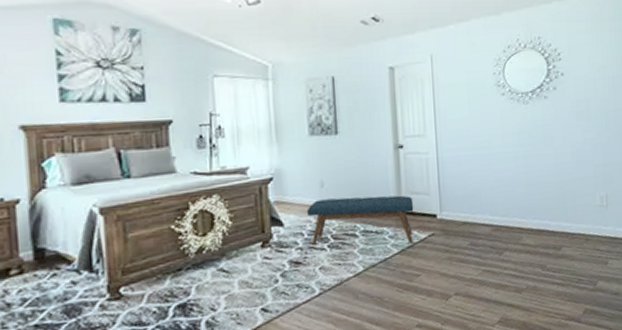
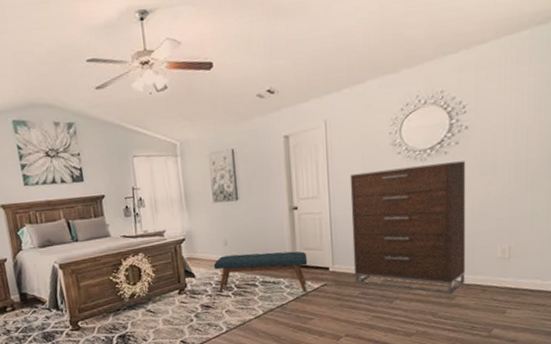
dresser: none [456,106,569,244] -> present [350,161,466,294]

